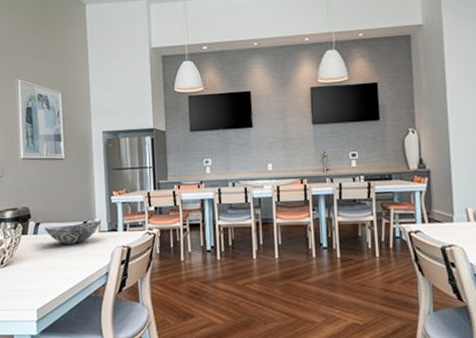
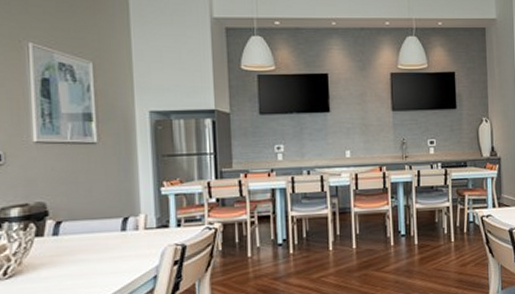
decorative bowl: present [44,221,101,244] -> none [68,216,147,246]

